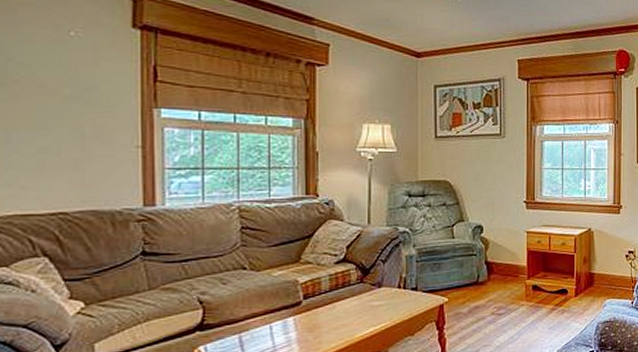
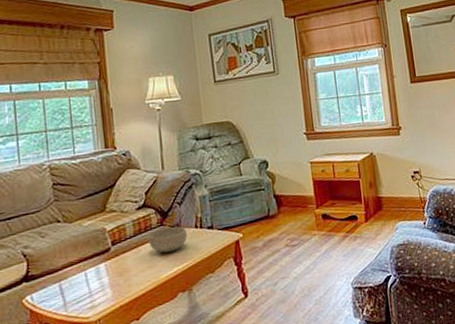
bowl: none [344,284,389,311] -> present [147,226,188,253]

